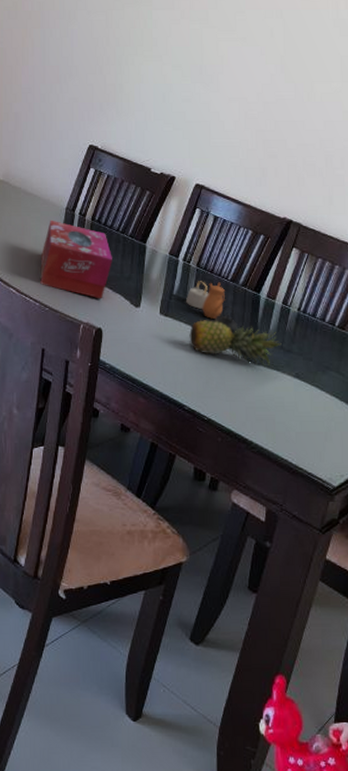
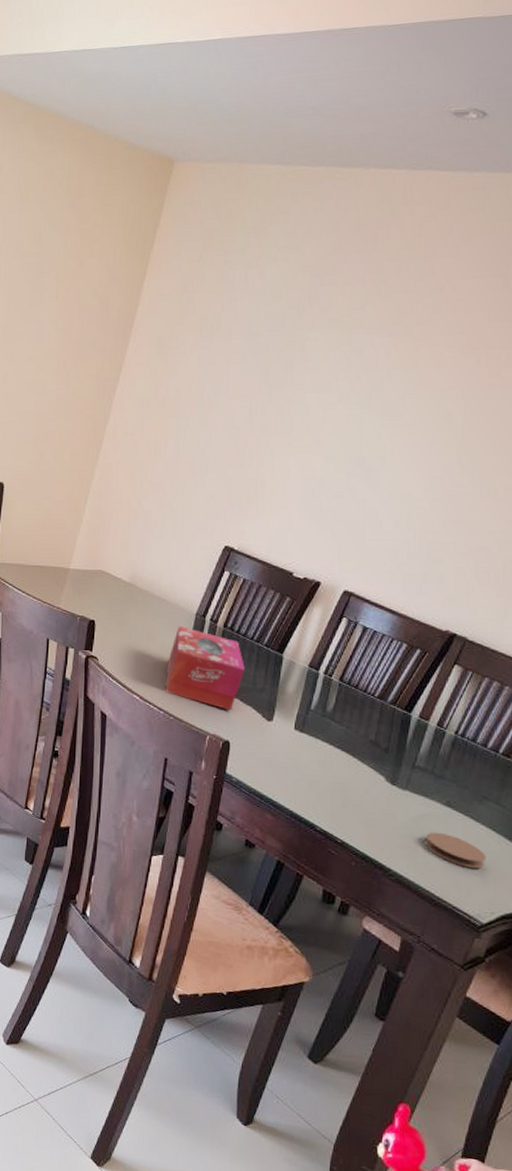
teapot: present [185,281,239,331] -> none [324,696,384,752]
fruit: present [189,320,282,365] -> none [326,738,433,791]
coaster: none [280,403,333,434] -> present [425,832,487,868]

